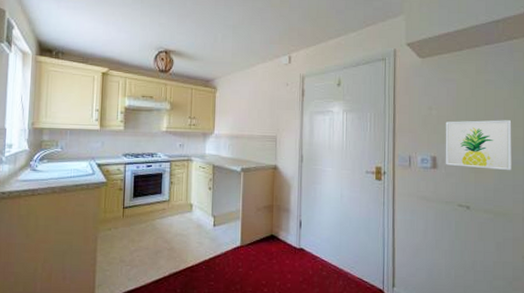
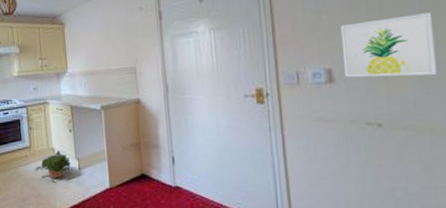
potted plant: none [171,206,209,236] -> present [35,150,74,182]

